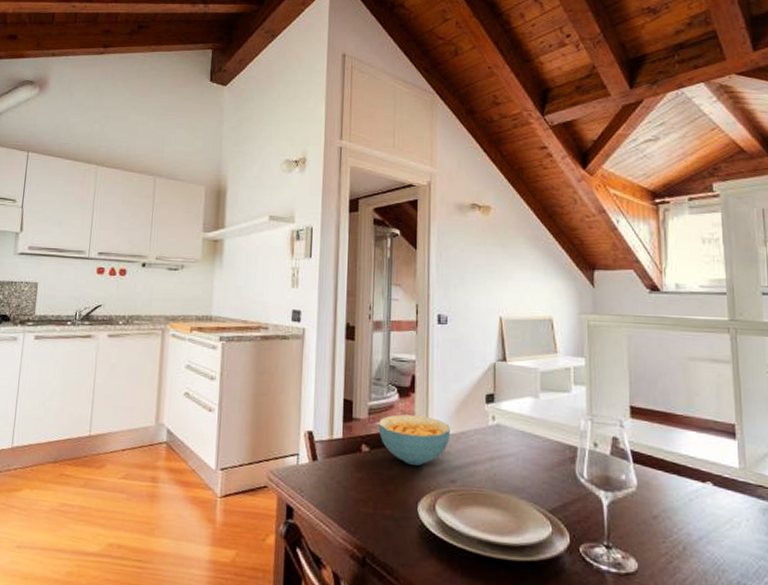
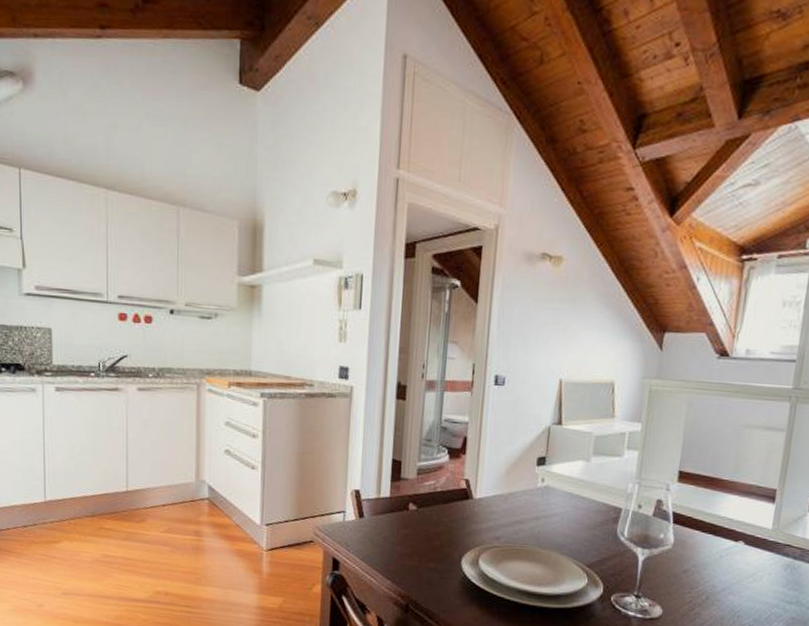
cereal bowl: present [378,414,450,466] -> none [426,475,499,524]

